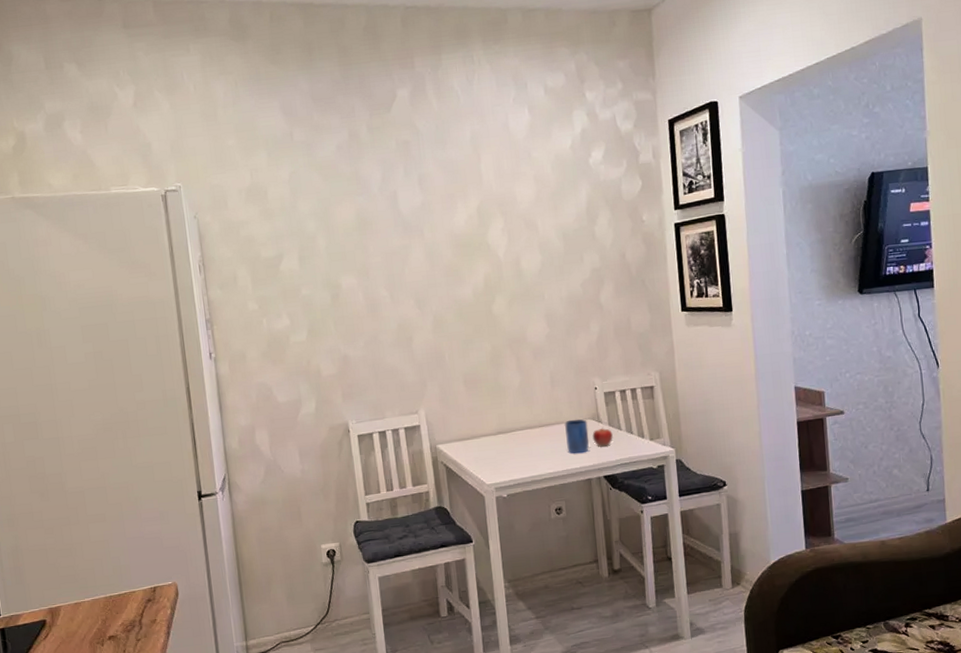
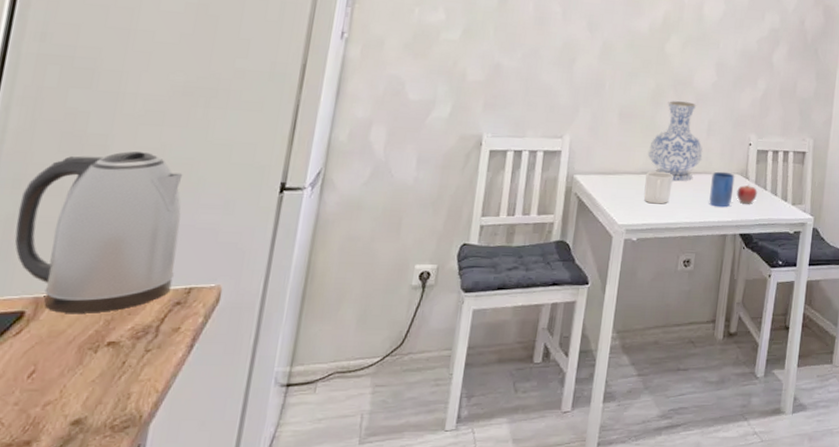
kettle: none [16,483,141,618] -> present [14,151,183,313]
vase: none [499,358,552,436] -> present [648,101,703,182]
mug: none [502,428,530,461] -> present [643,171,674,204]

